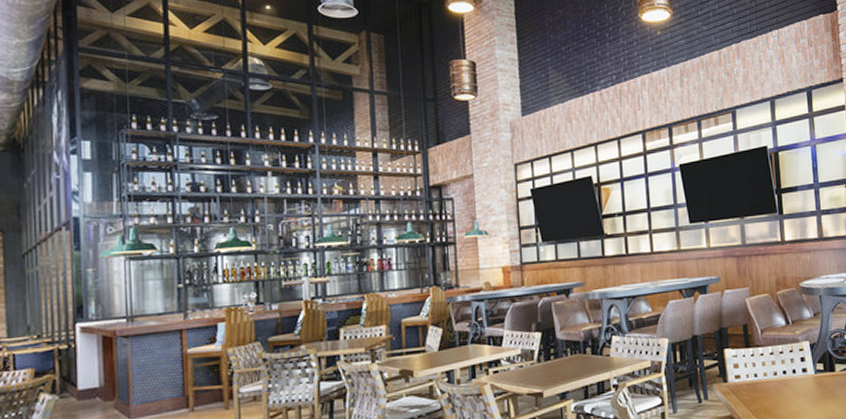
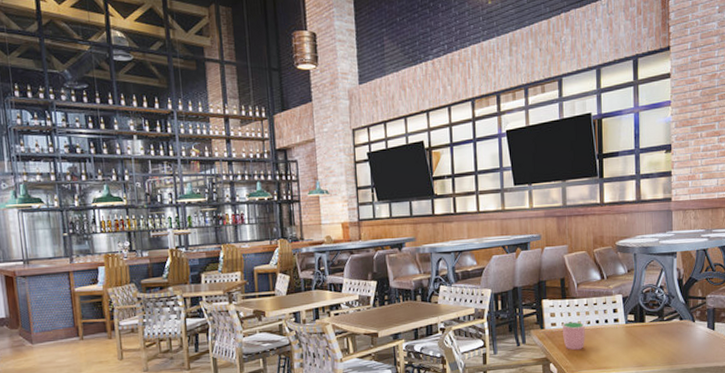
cup: none [747,373,773,406] -> present [563,321,585,351]

